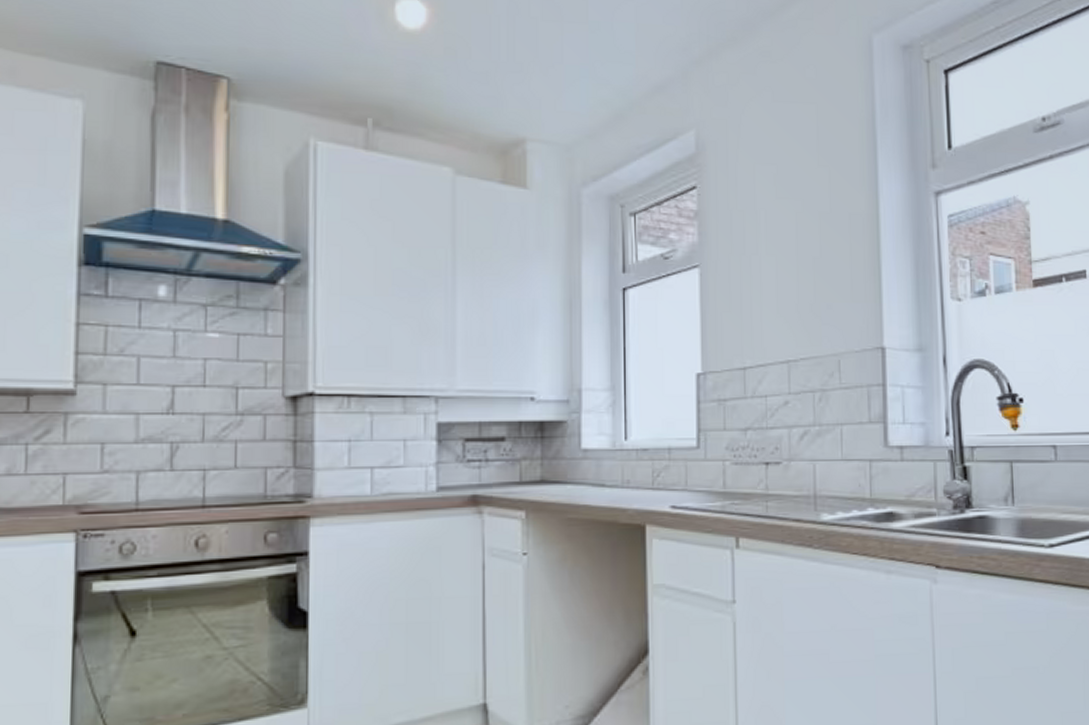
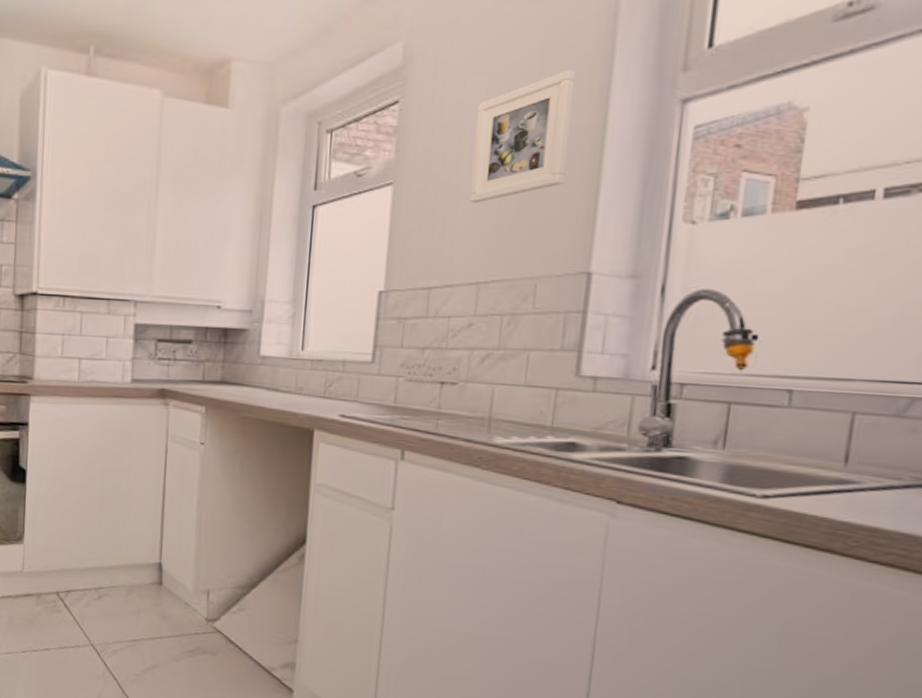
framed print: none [768,162,851,285] -> present [470,69,575,204]

